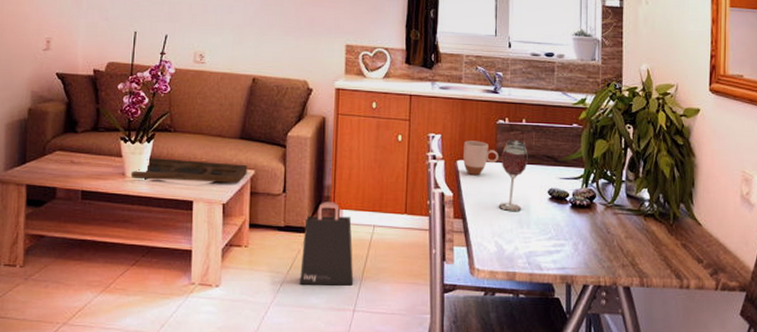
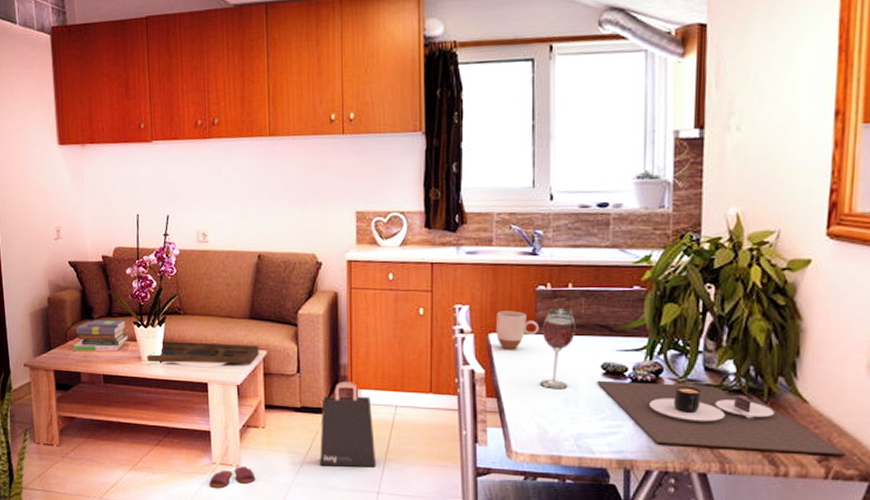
books: none [52,133,113,167] -> present [74,319,128,352]
slippers: none [186,286,235,311] -> present [209,466,256,489]
place setting: none [544,204,730,270] -> present [596,380,847,456]

